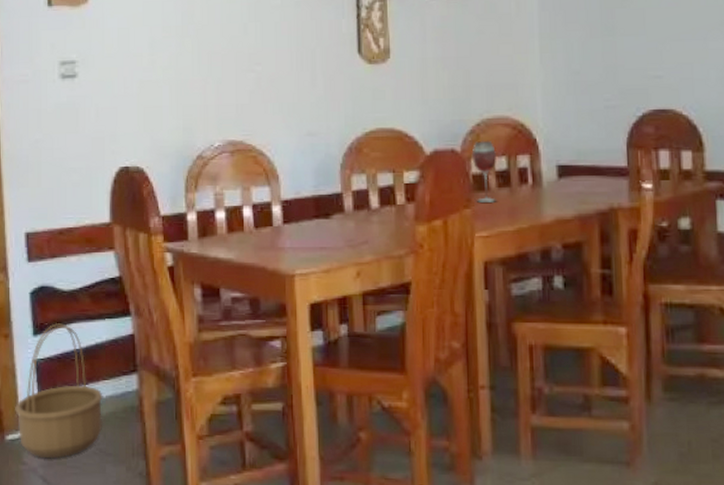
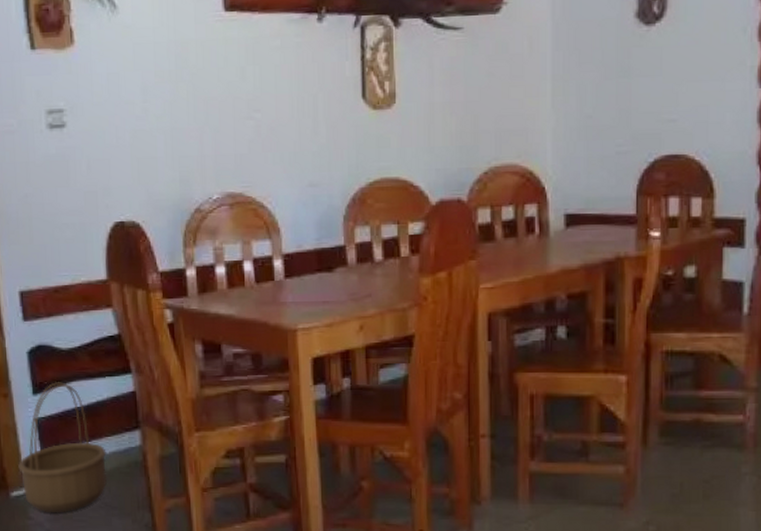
wineglass: present [471,140,497,202] -> none [478,189,503,253]

